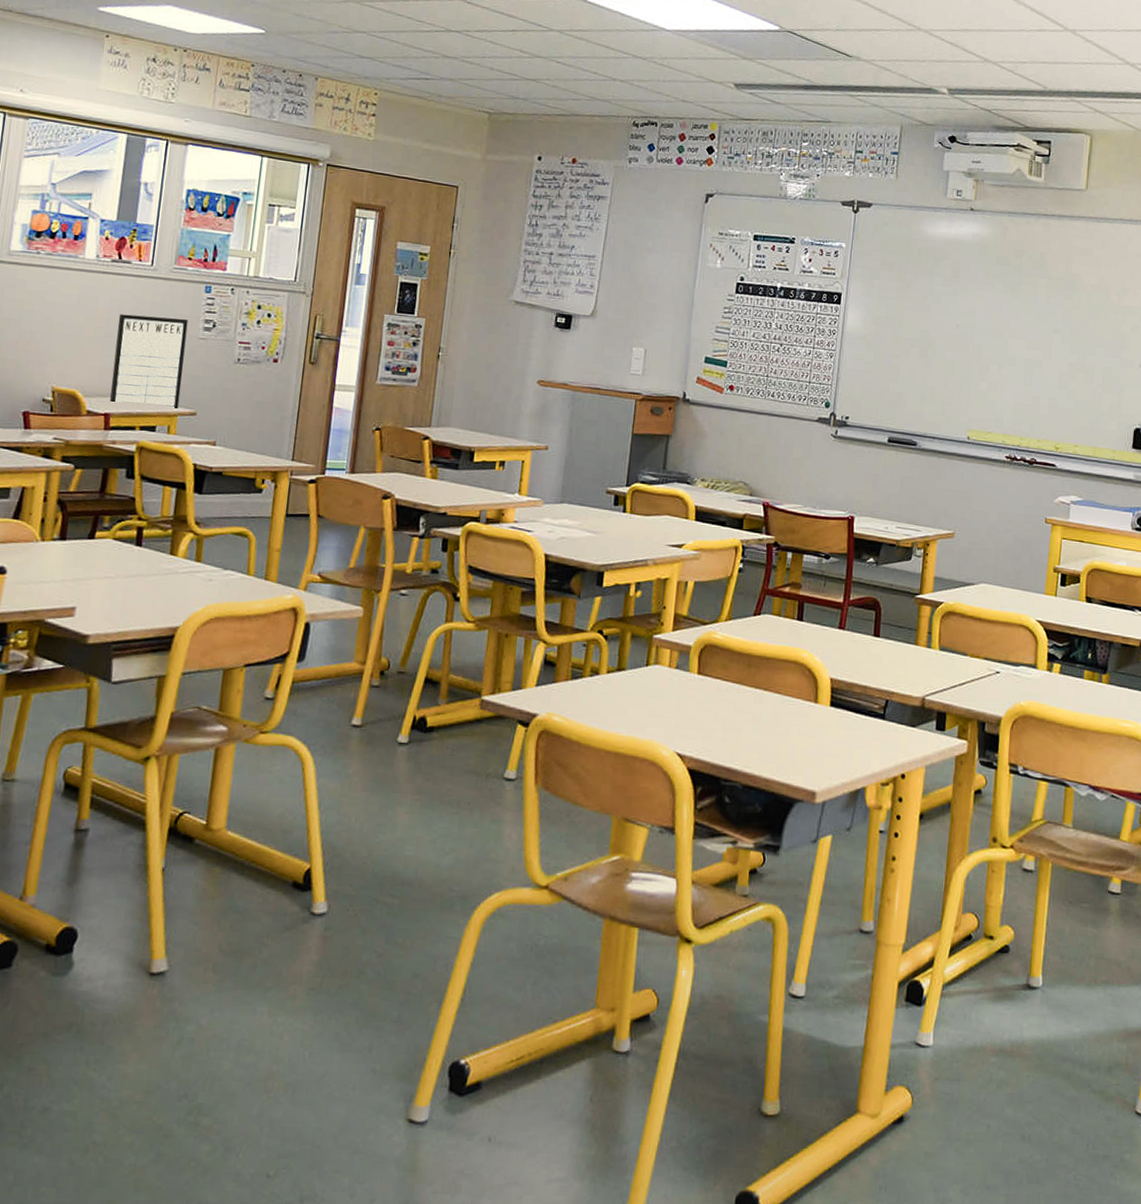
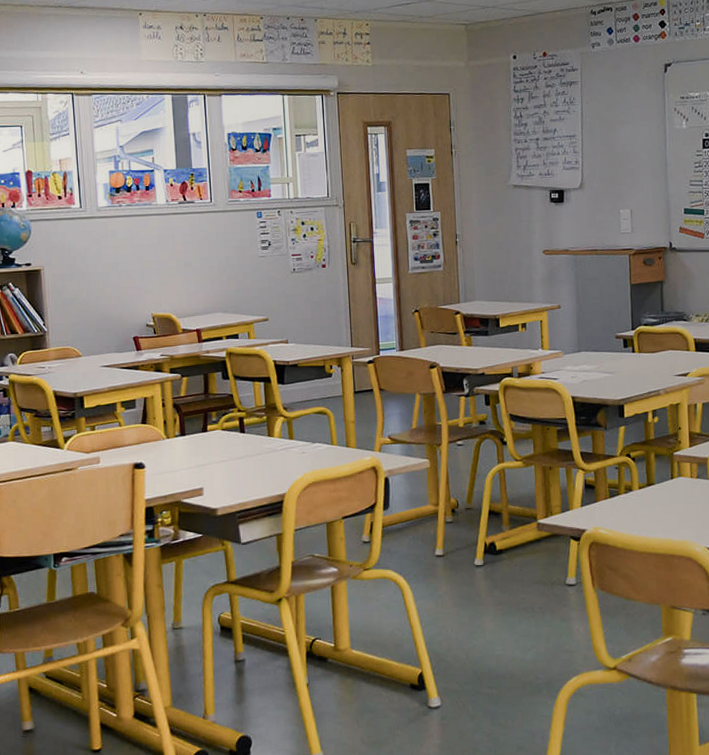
writing board: present [110,314,189,409] -> none [193,242,253,319]

